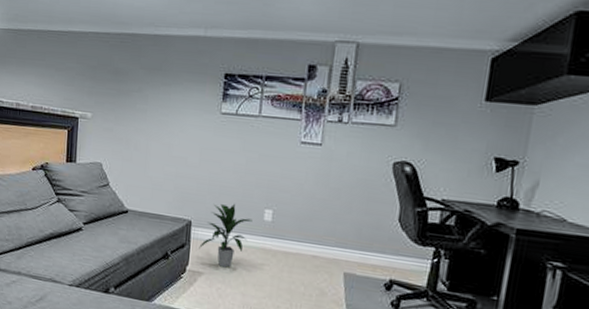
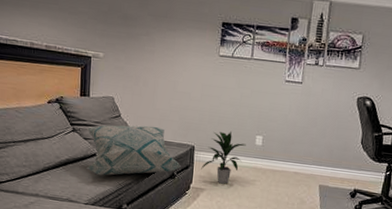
decorative pillow: none [71,195,175,254] -> present [86,125,181,176]

